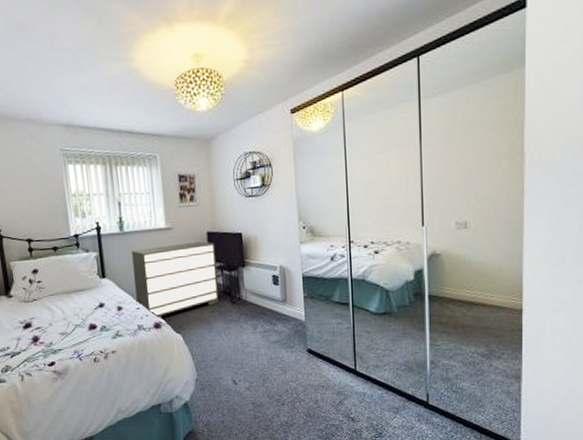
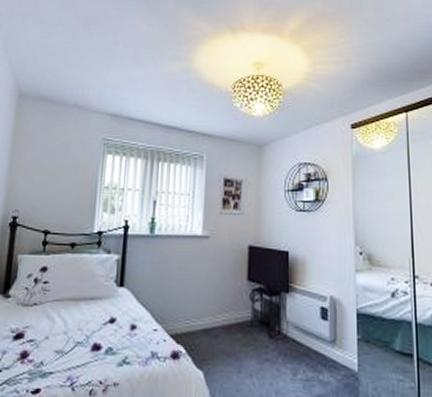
dresser: present [132,241,219,319] -> none [154,255,257,348]

